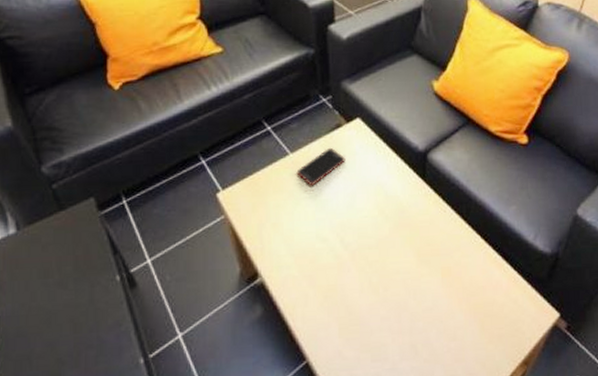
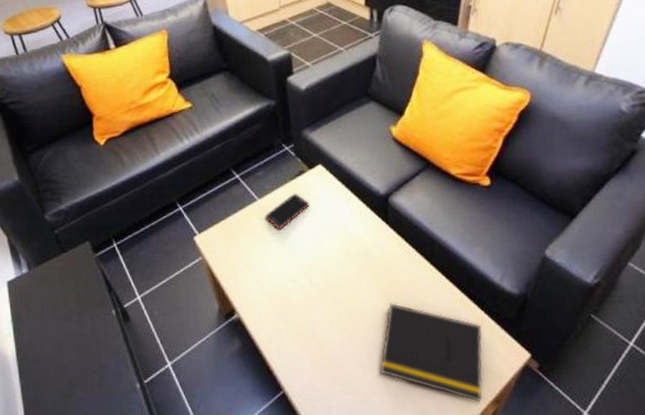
notepad: none [409,264,515,365] -> present [379,303,483,402]

